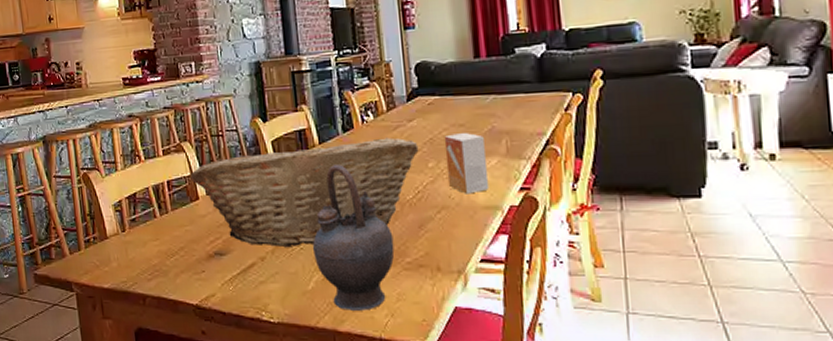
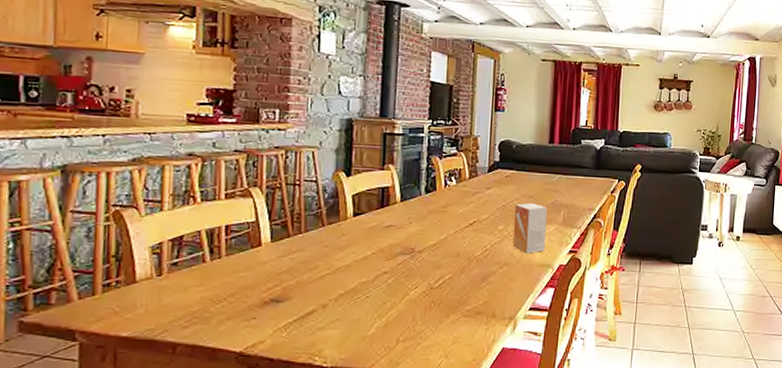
fruit basket: present [190,137,419,247] -> none [255,197,492,295]
teapot: present [312,165,395,311] -> none [378,222,458,353]

